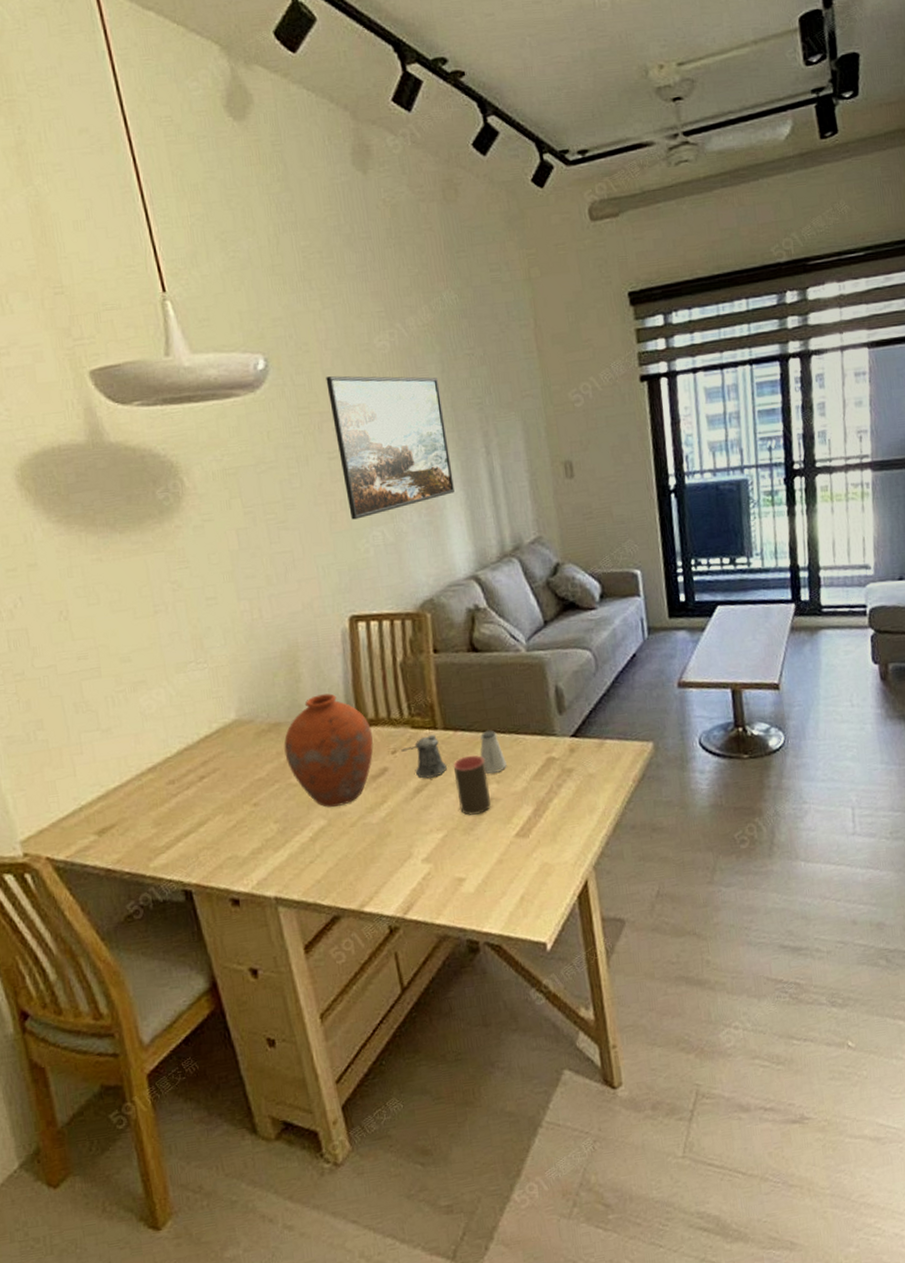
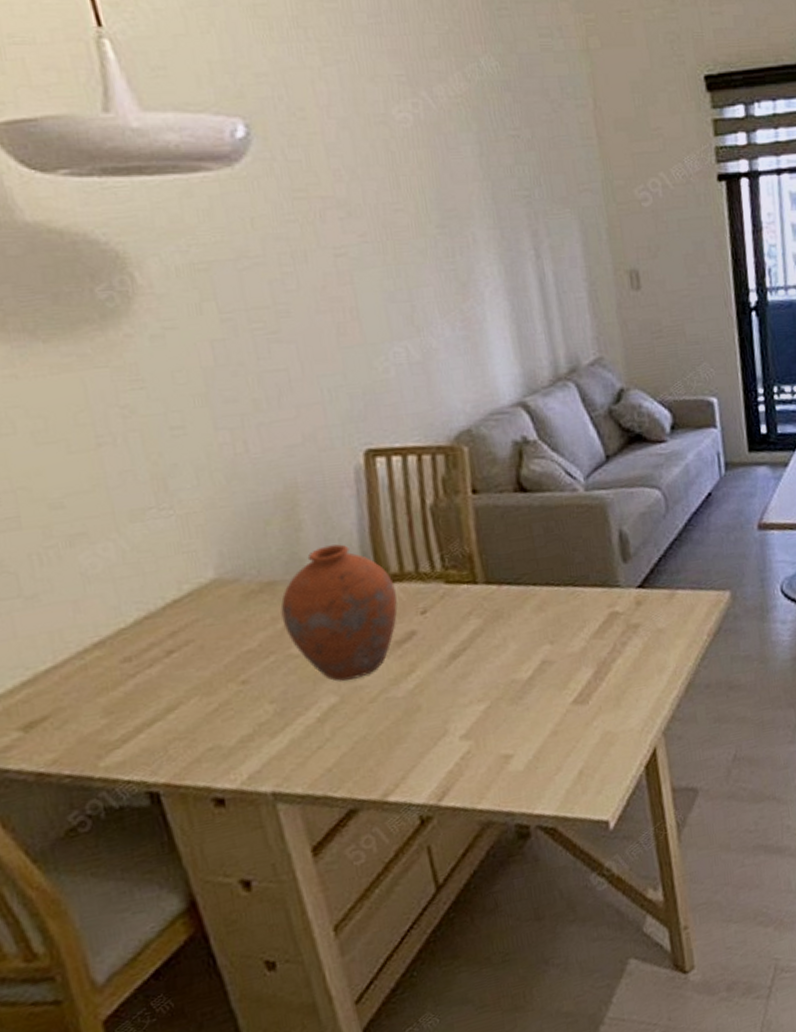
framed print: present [326,376,455,520] -> none [329,152,497,332]
pepper shaker: present [401,734,447,779] -> none [432,589,490,642]
cup: present [453,755,492,816] -> none [497,612,544,683]
saltshaker: present [480,730,507,774] -> none [530,582,562,633]

